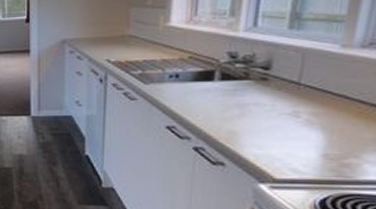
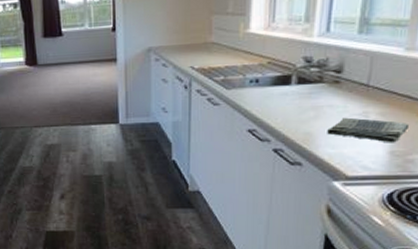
dish towel: none [253,116,346,146] -> present [327,117,410,143]

